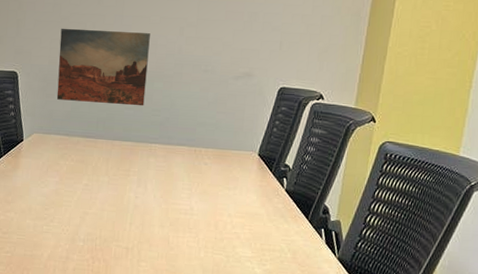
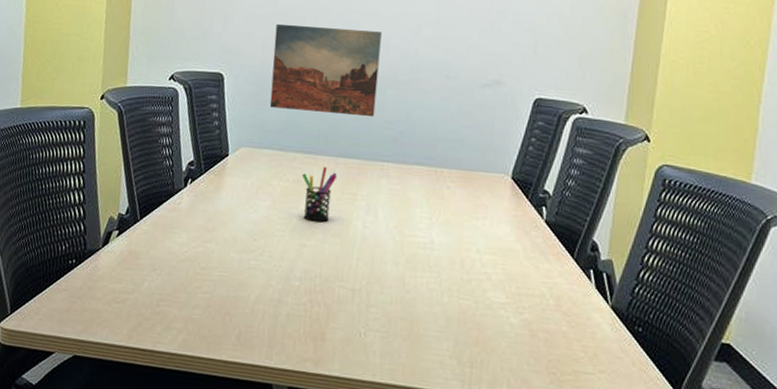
pen holder: none [85,149,114,194] -> present [302,167,338,223]

